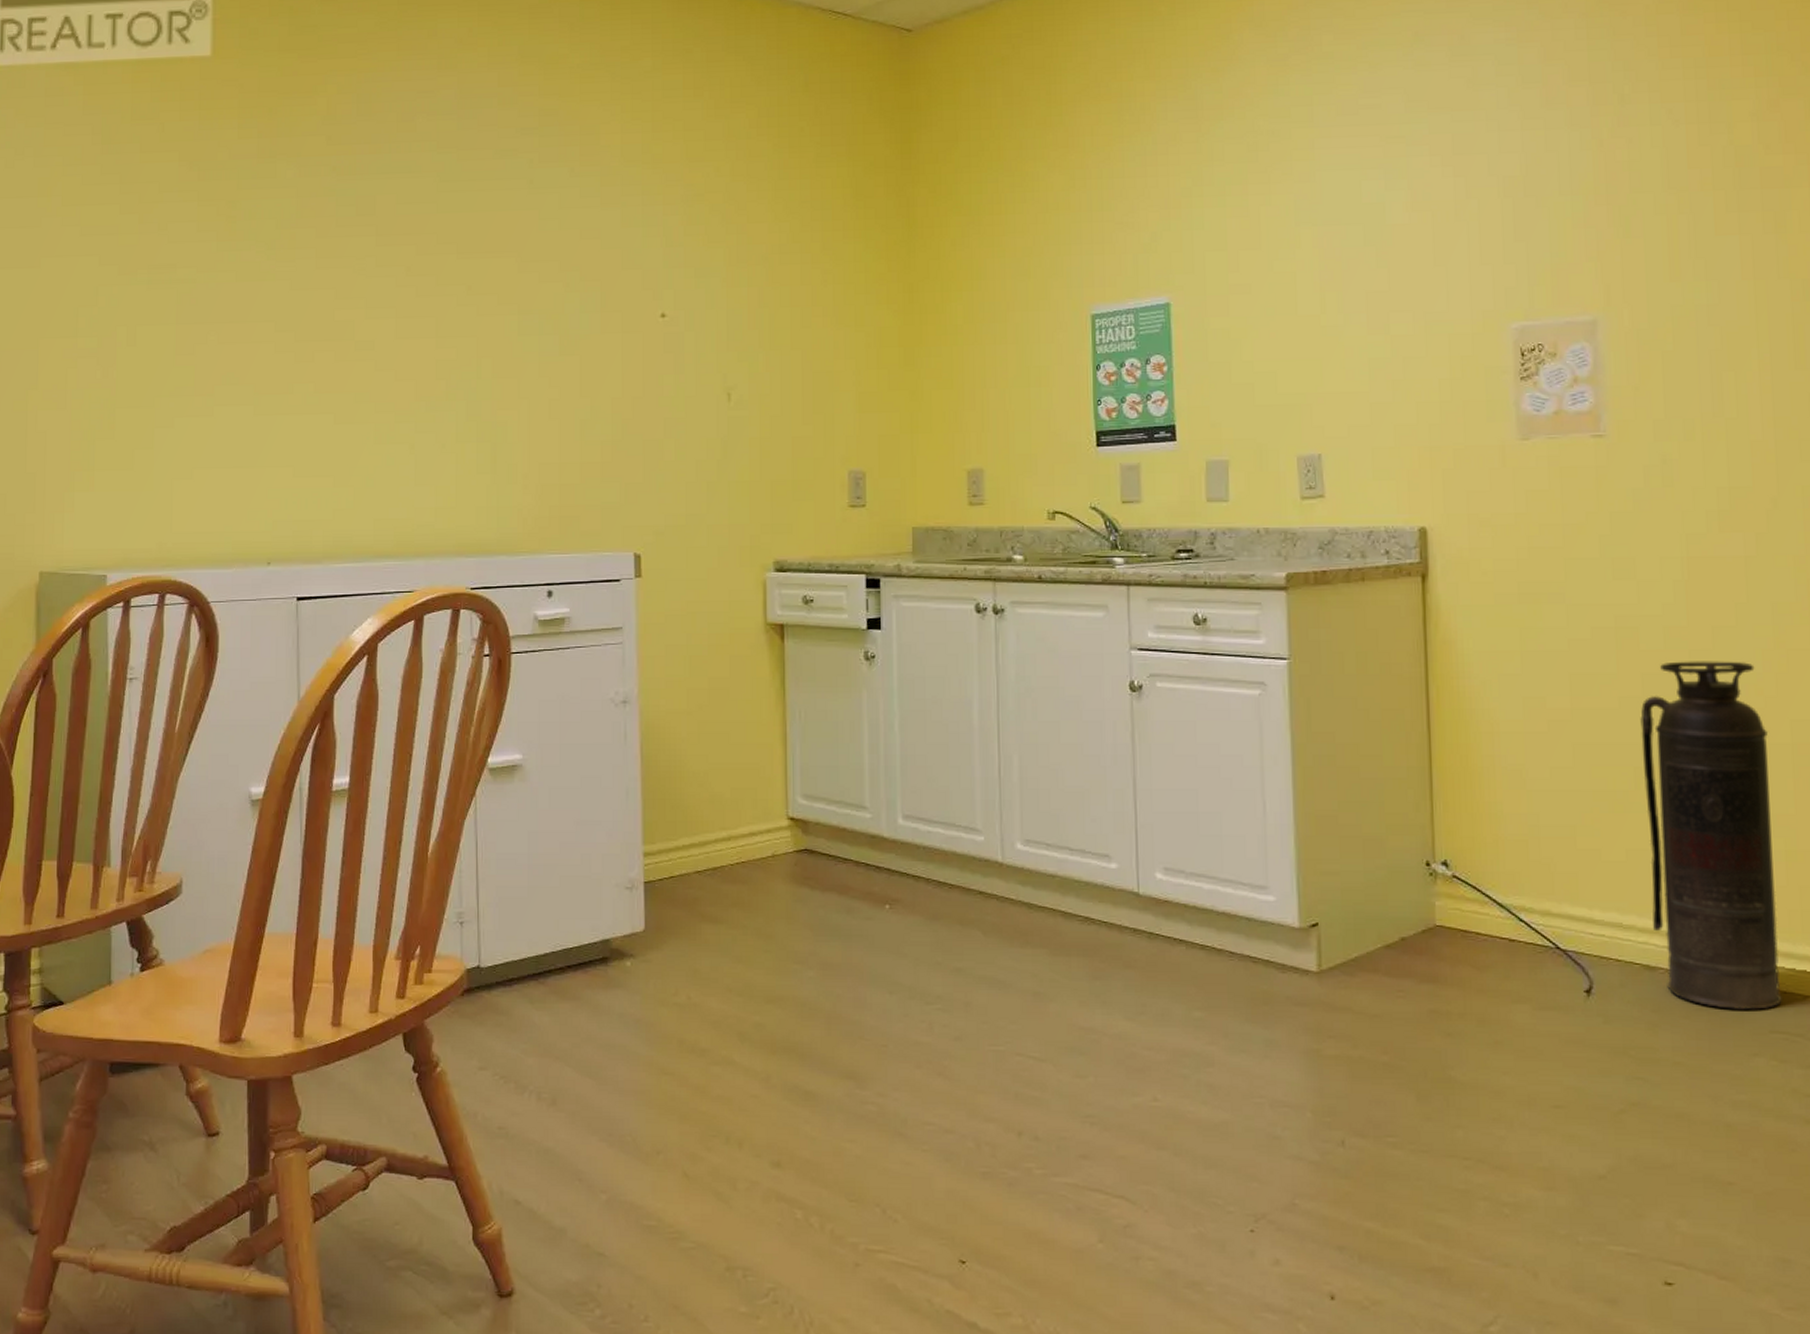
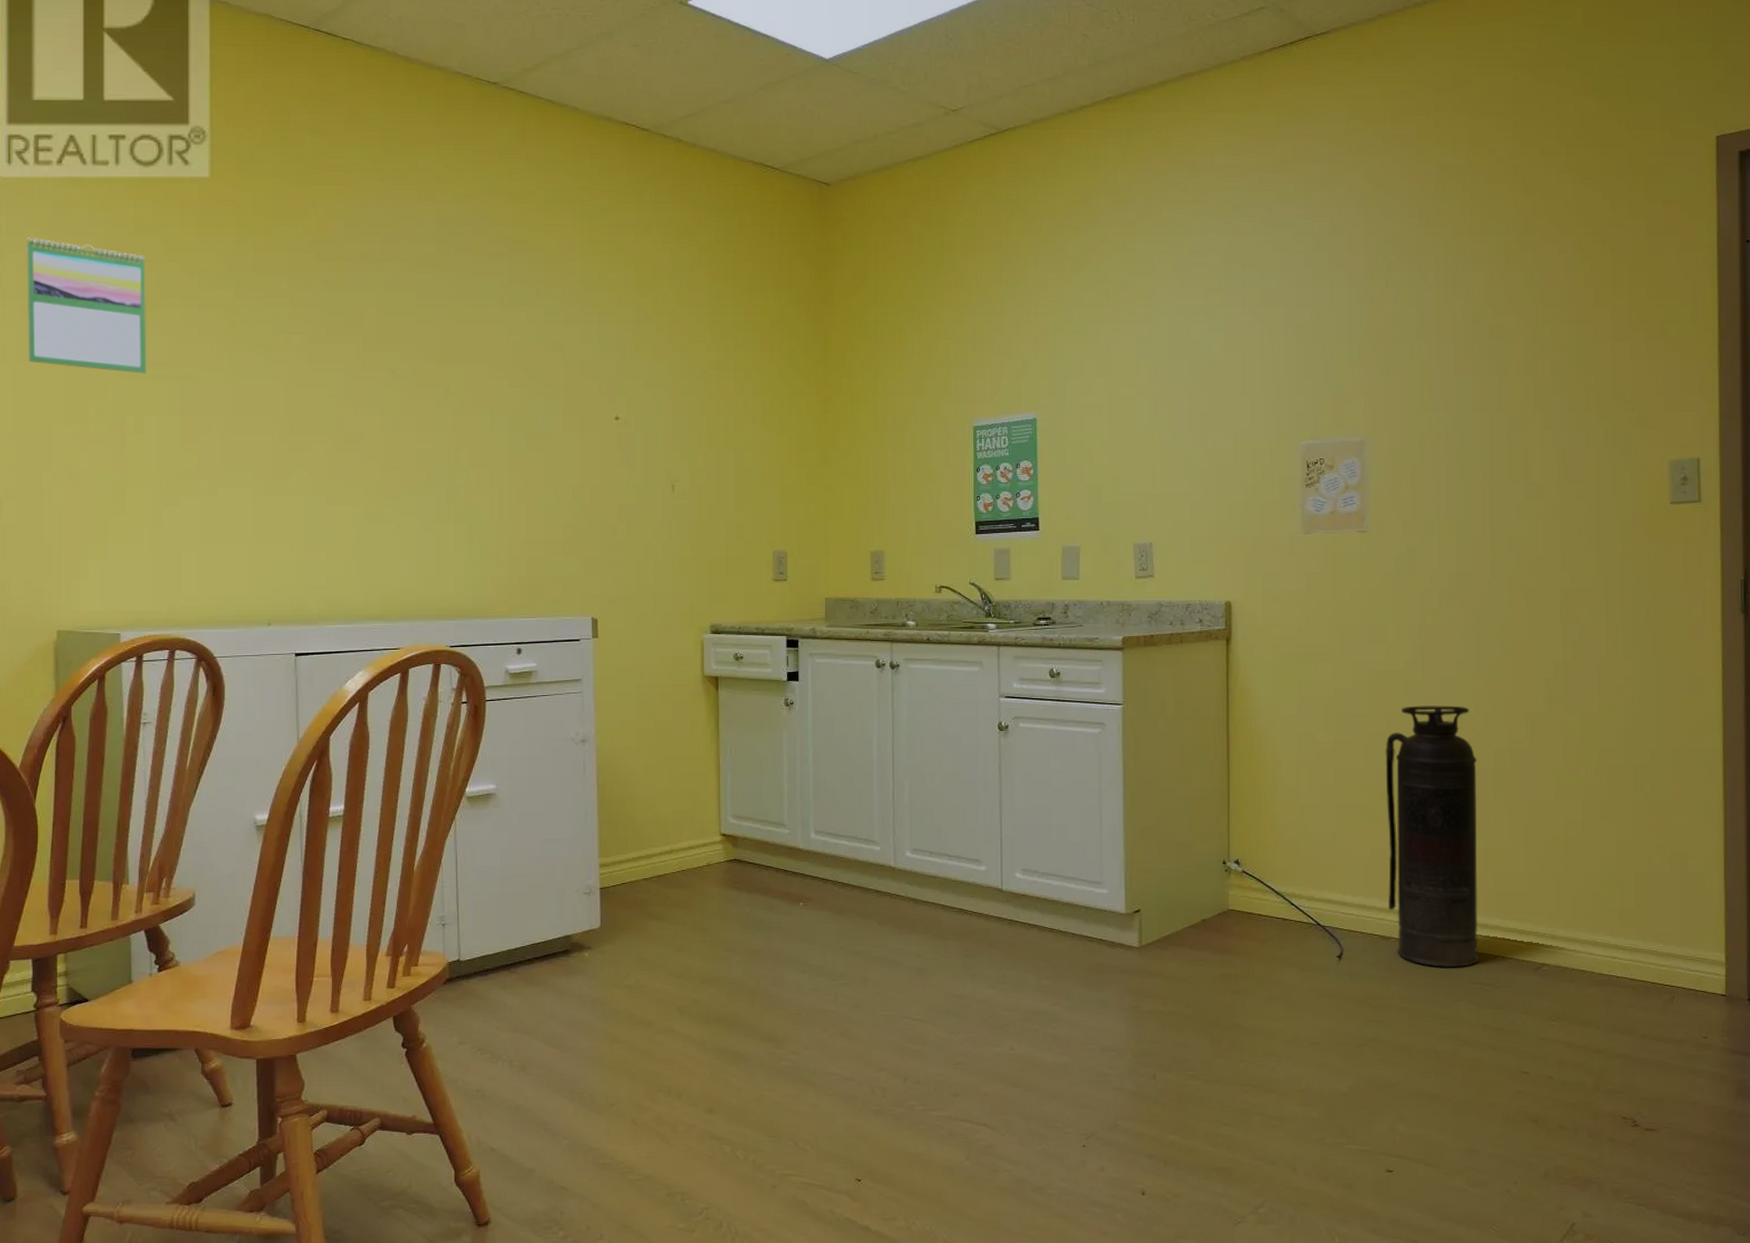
calendar: none [16,131,142,279] -> present [26,237,147,374]

